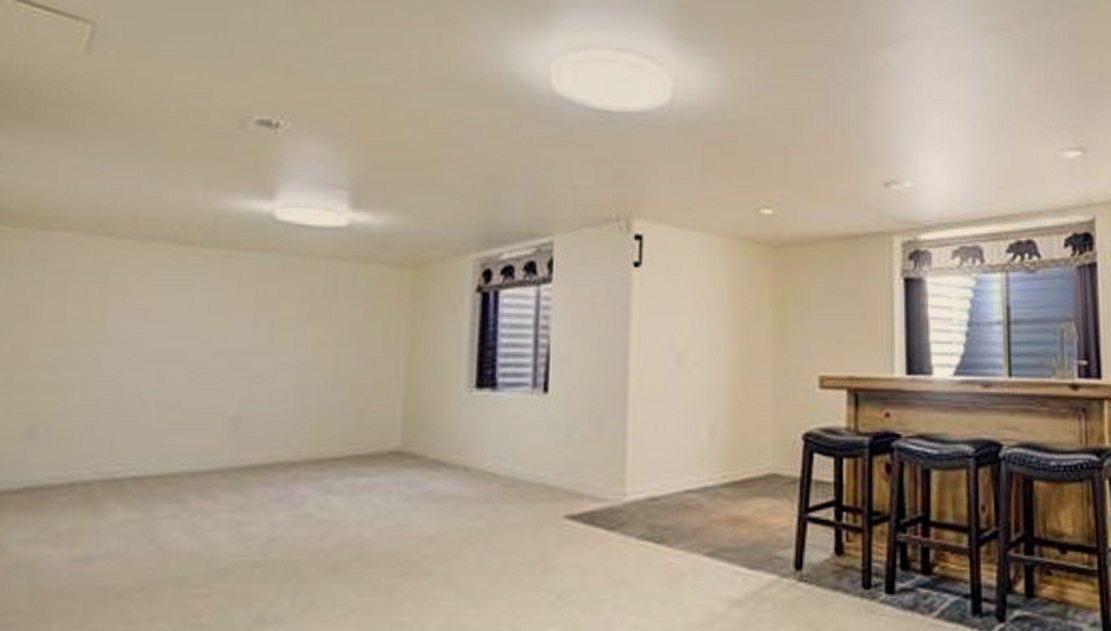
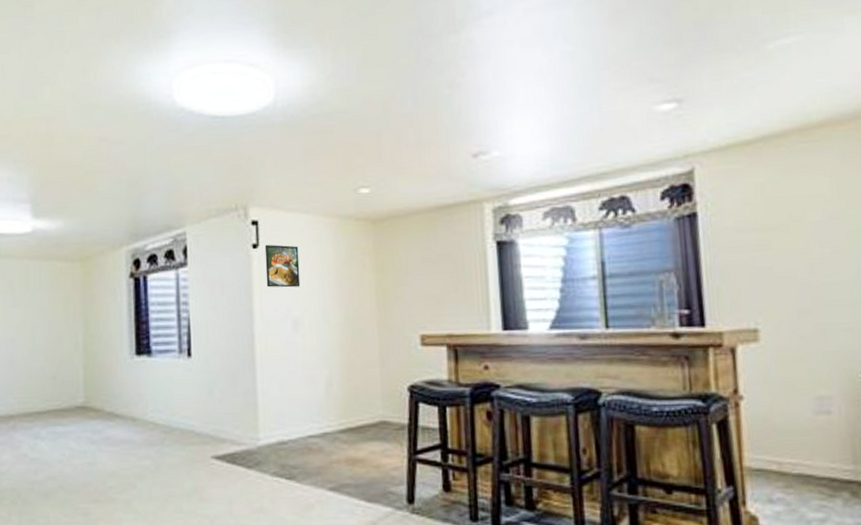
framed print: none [647,263,688,315] -> present [264,244,301,288]

